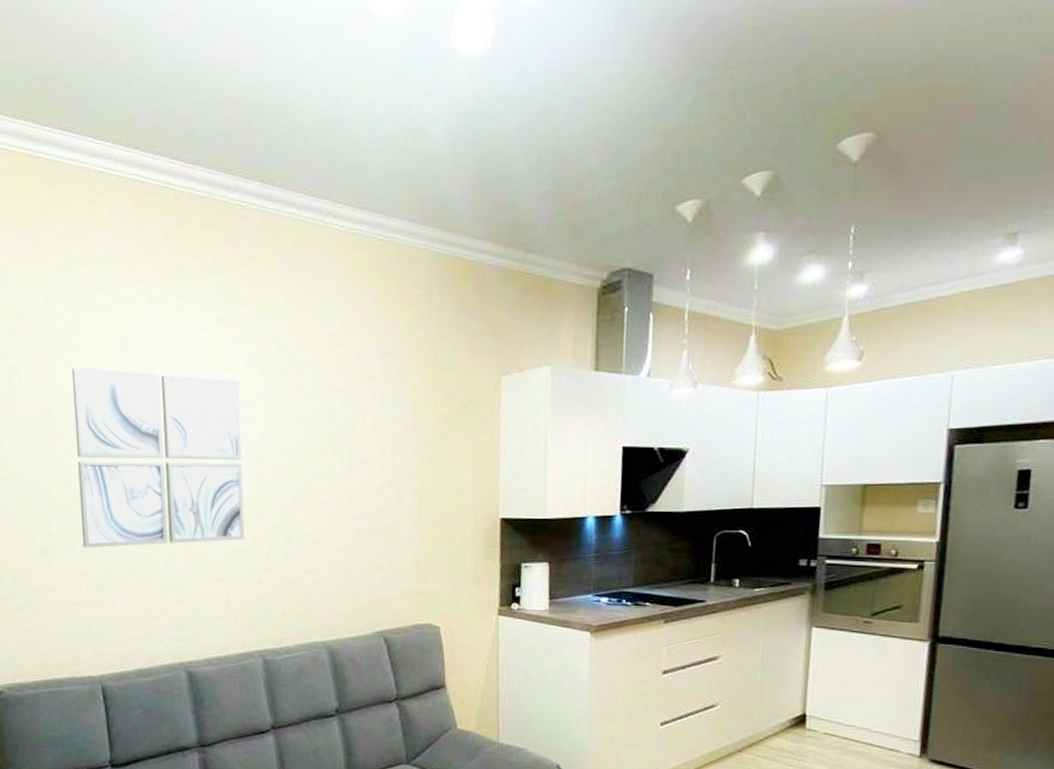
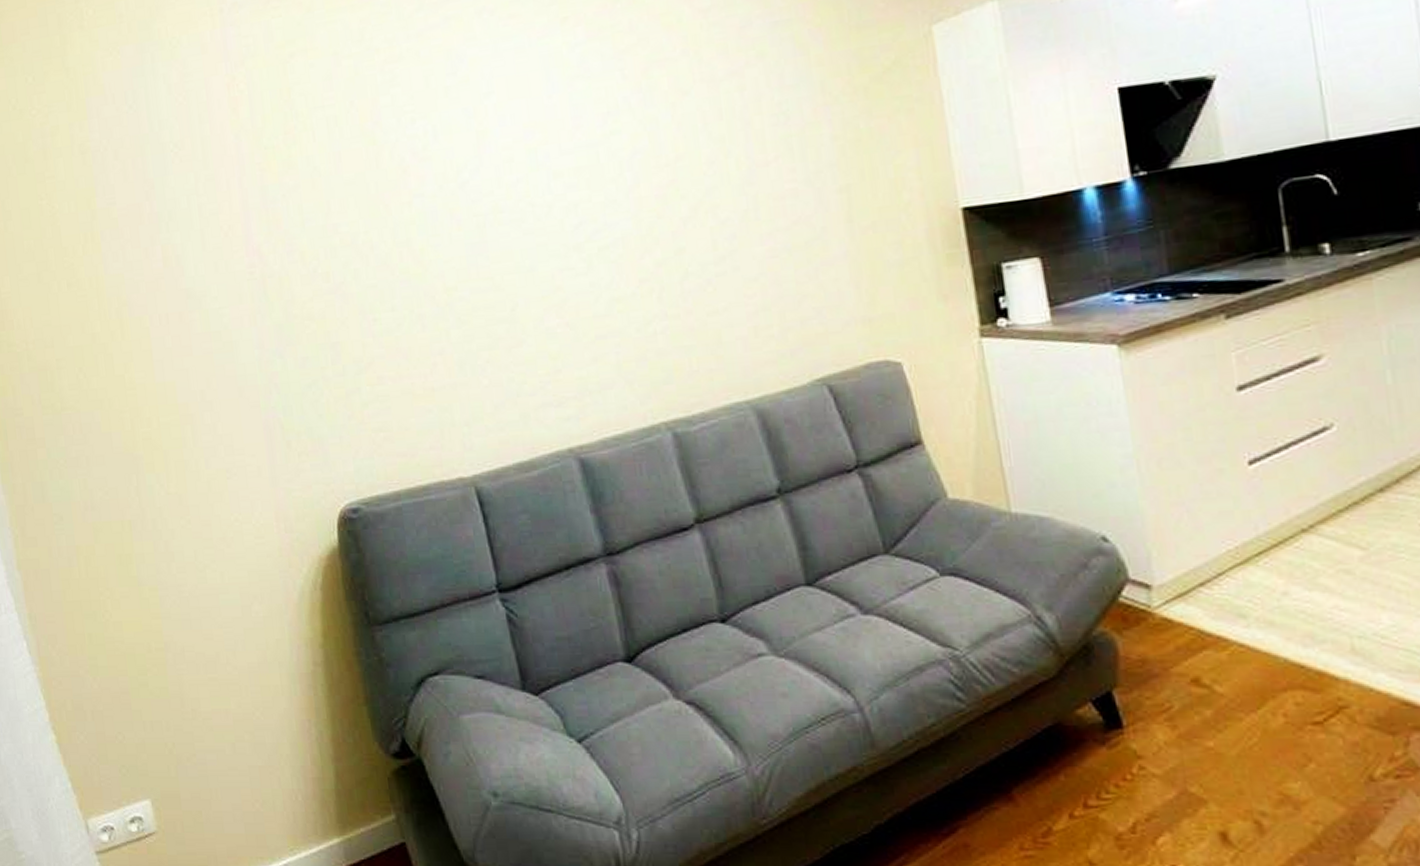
wall art: present [72,367,245,548] -> none [399,88,629,320]

